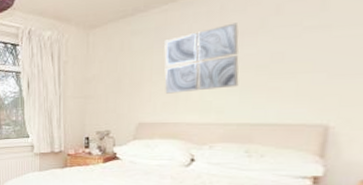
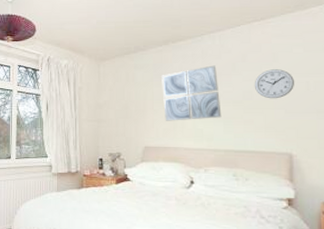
wall clock: none [288,20,350,60] -> present [254,69,295,99]

